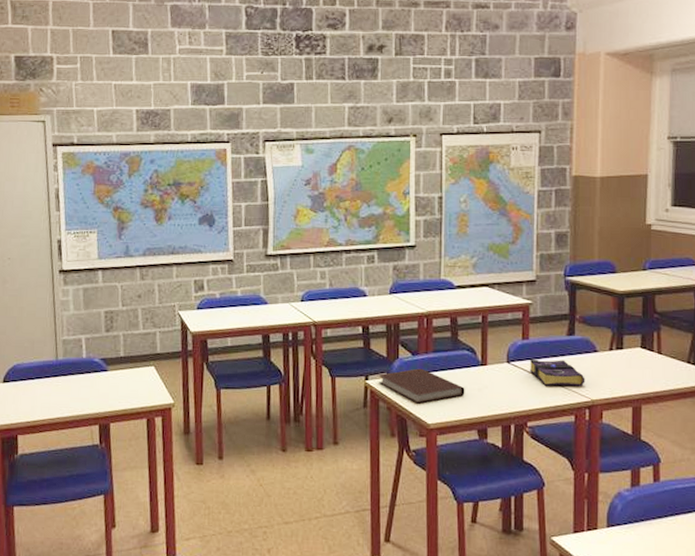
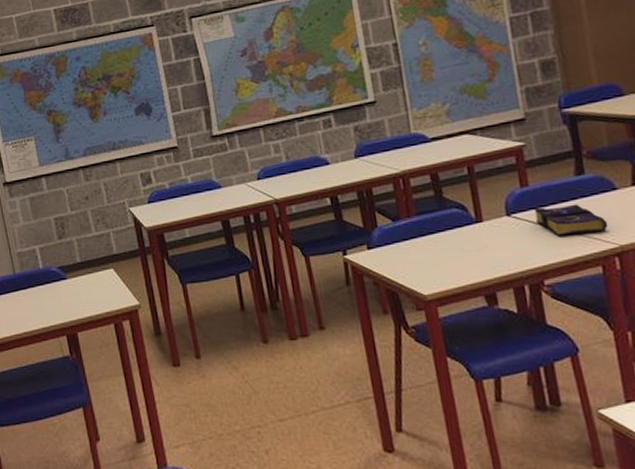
notebook: present [378,368,465,404] -> none [357,234,463,275]

